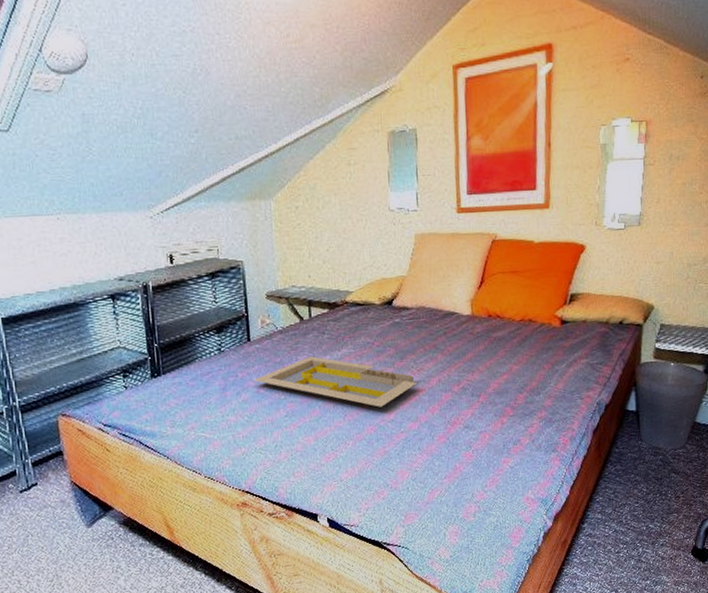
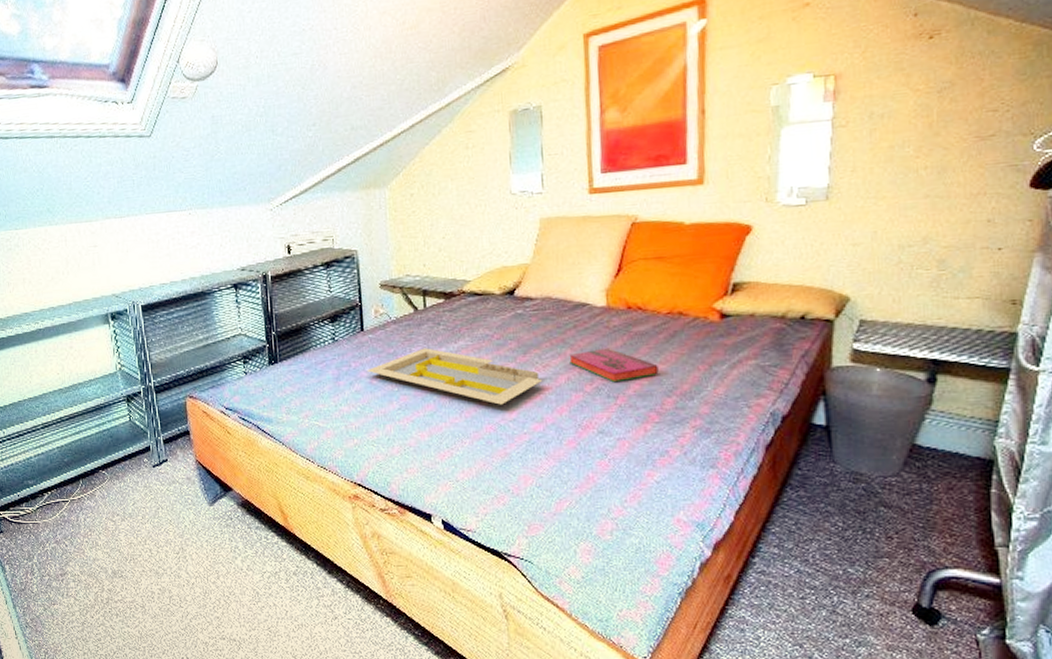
hardback book: none [440,351,513,382] -> present [569,347,659,382]

